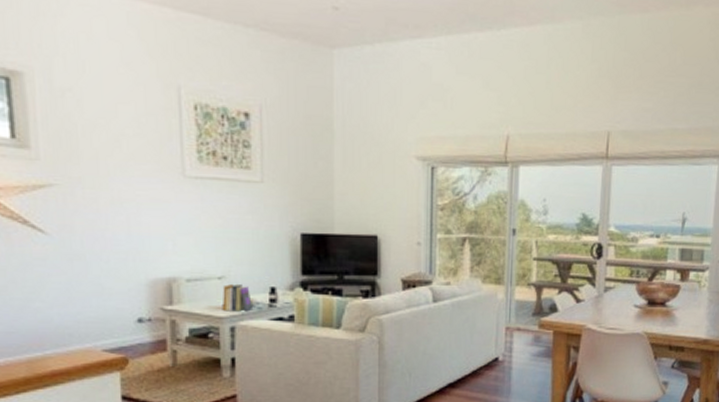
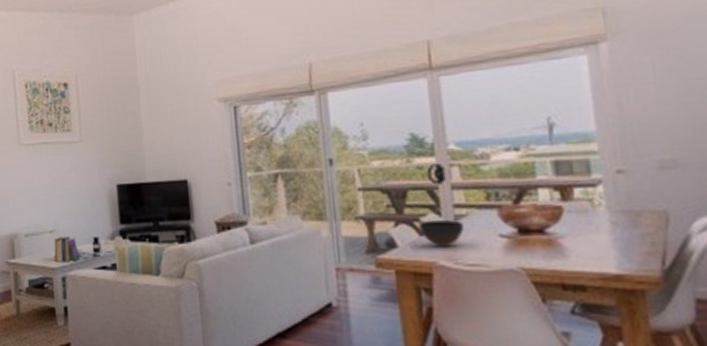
bowl: none [577,291,610,313] -> present [418,220,464,247]

